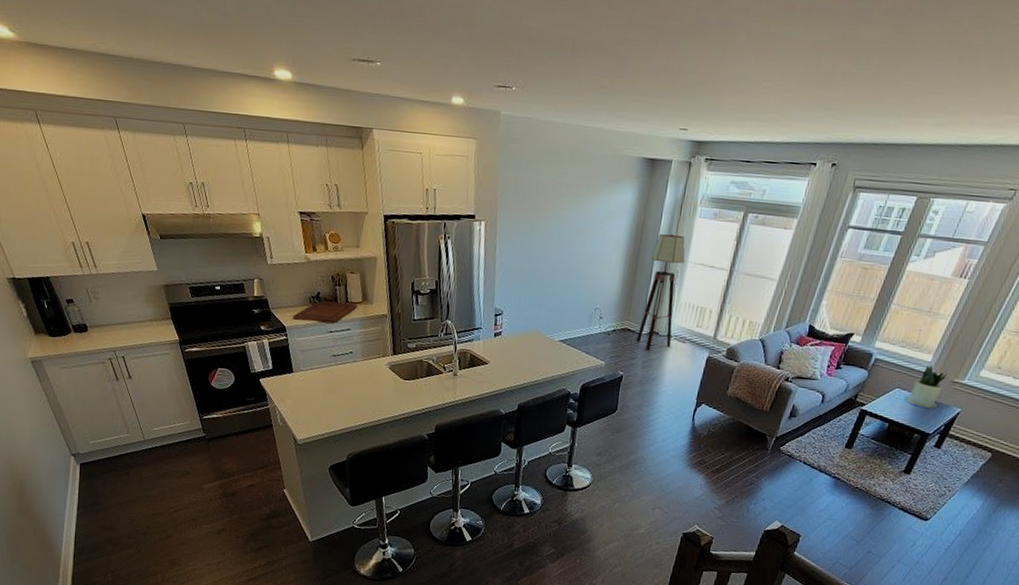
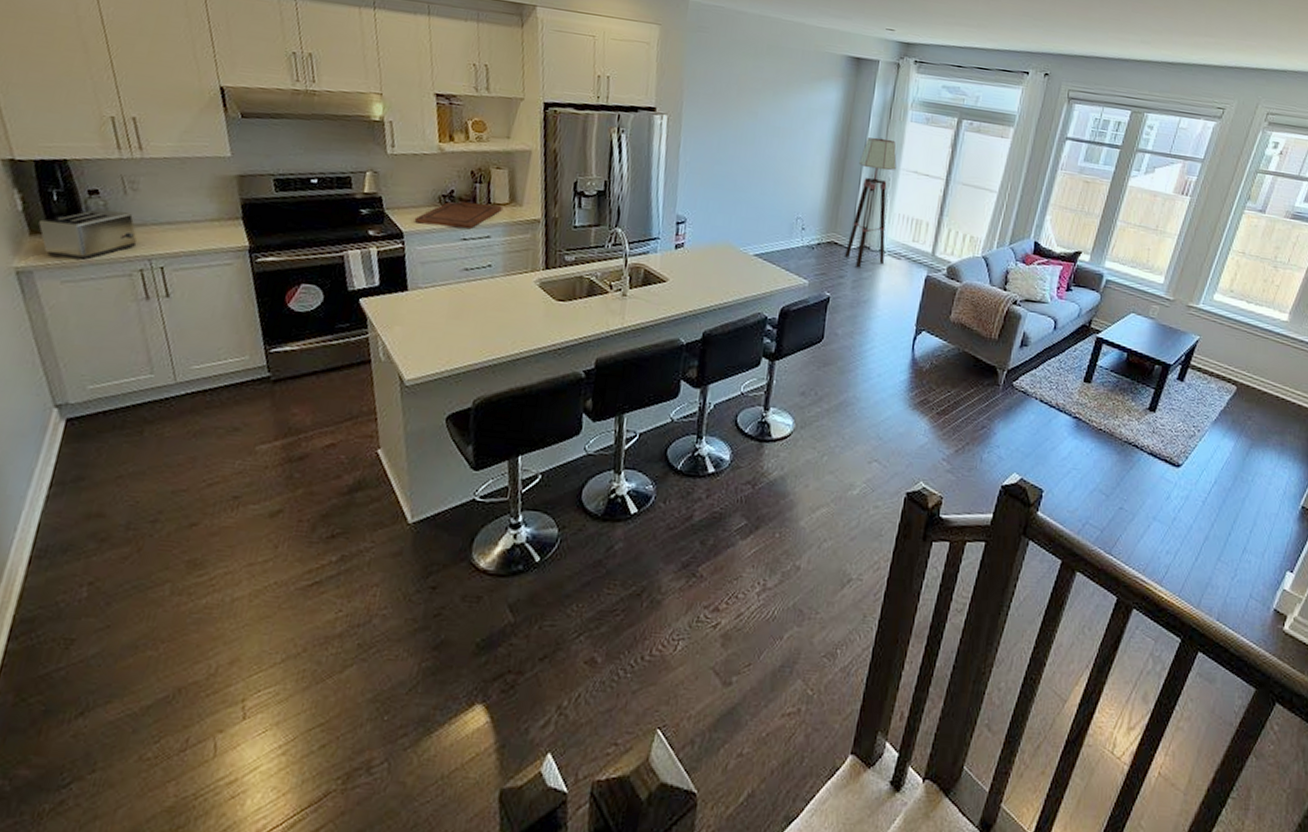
toaster: none [39,314,104,352] -> present [39,209,137,260]
planter: present [905,365,948,409] -> none [1141,287,1182,337]

